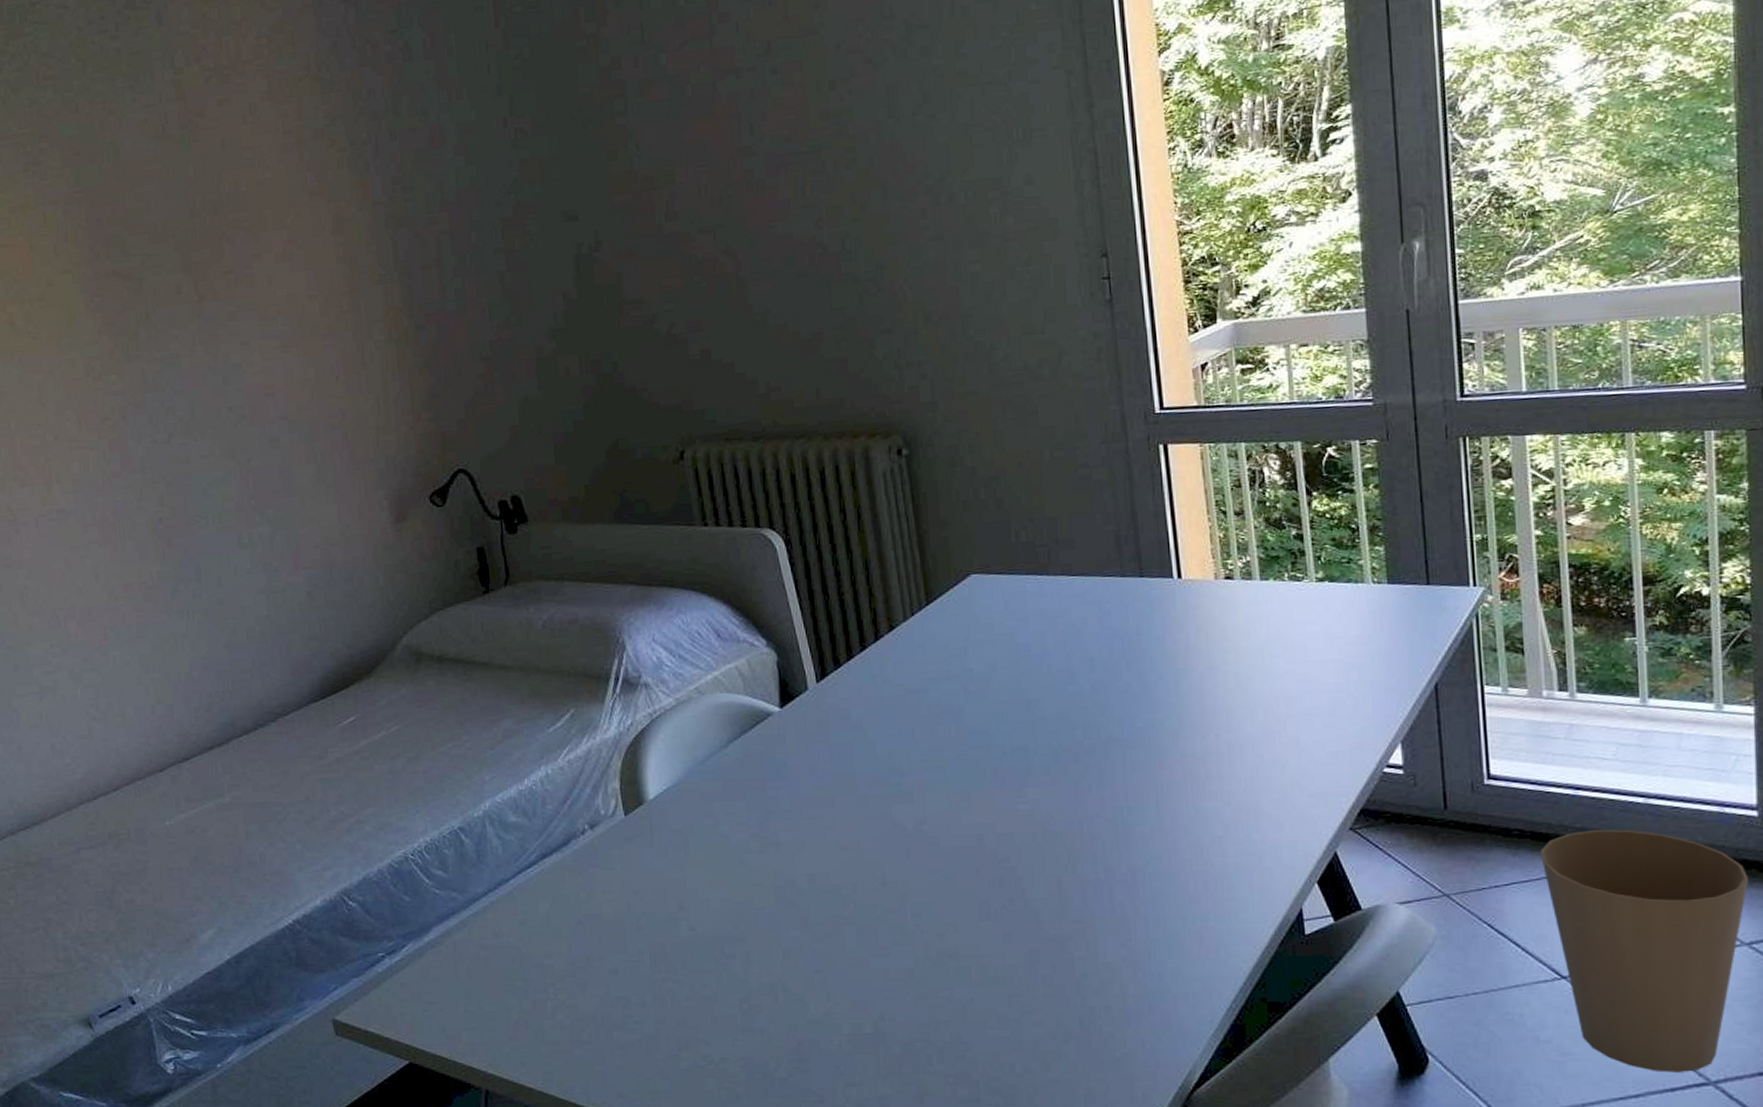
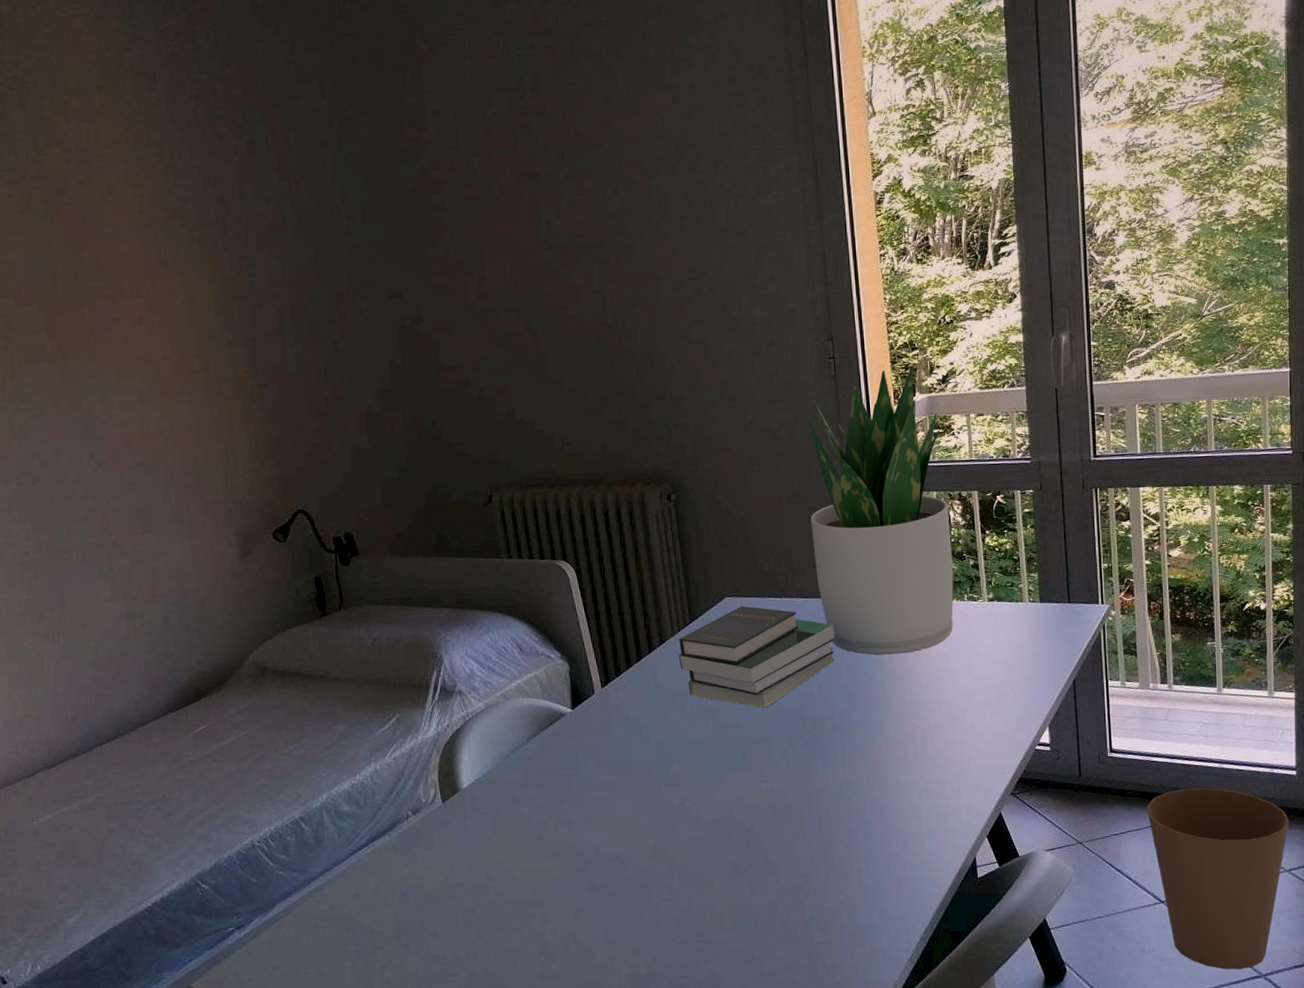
books: none [913,584,1113,712] -> present [679,605,836,708]
planter: none [1075,286,1270,648] -> present [807,366,954,655]

